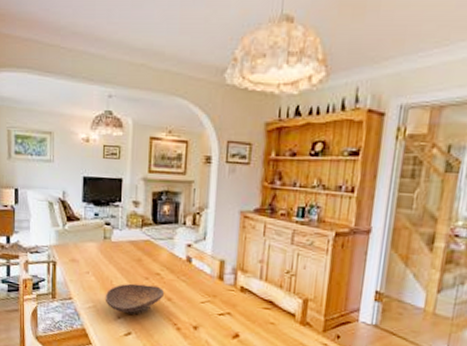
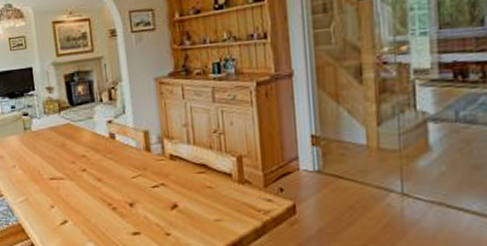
decorative bowl: present [105,283,165,315] -> none [35,168,94,202]

